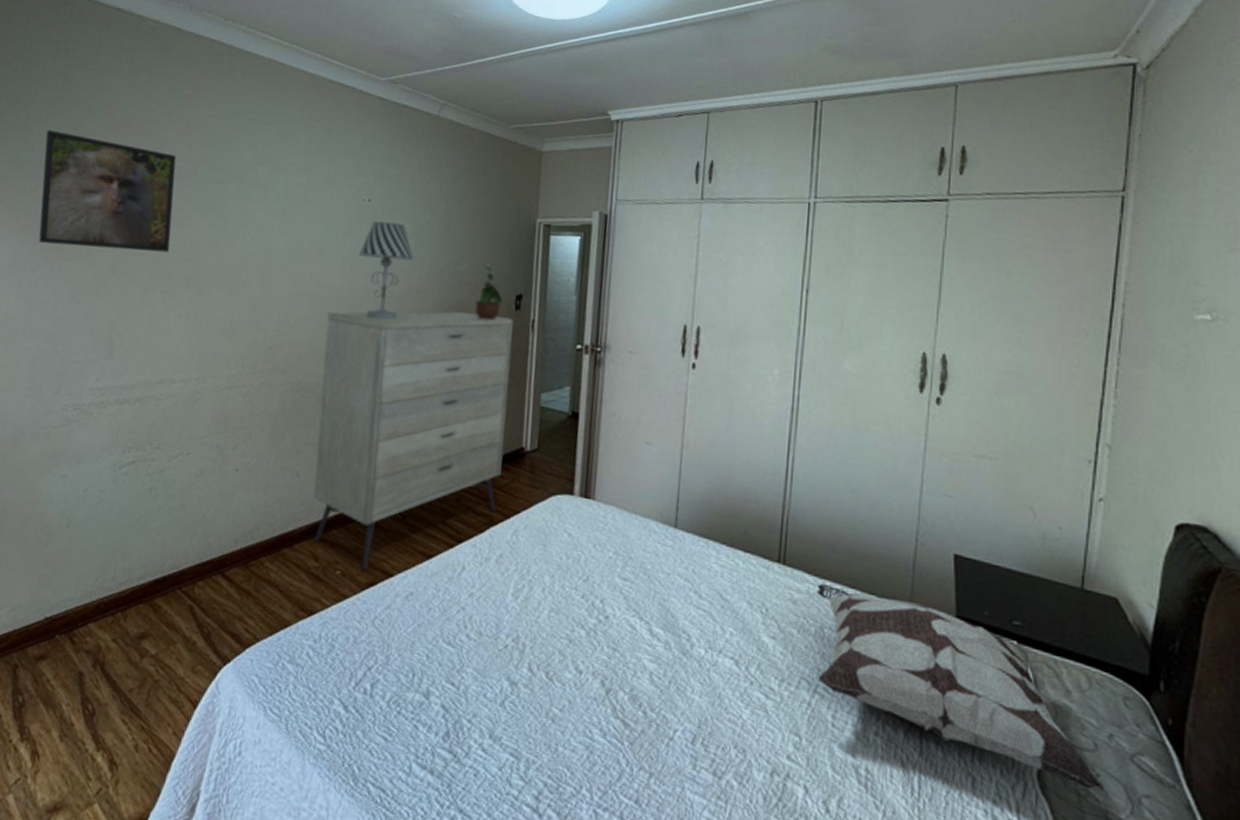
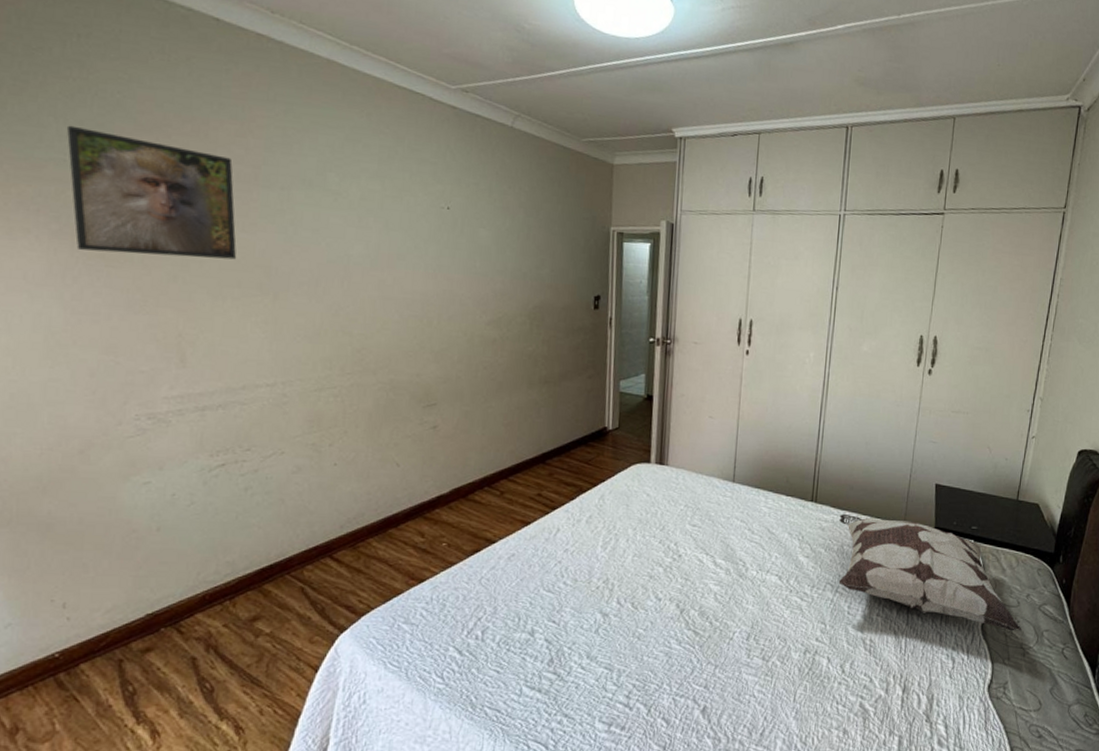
dresser: present [313,311,514,570] -> none [414,311,593,540]
table lamp: present [359,221,414,321] -> none [442,228,497,322]
potted plant: present [471,264,502,321] -> none [553,269,582,319]

